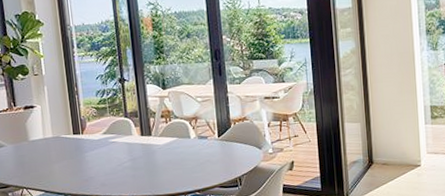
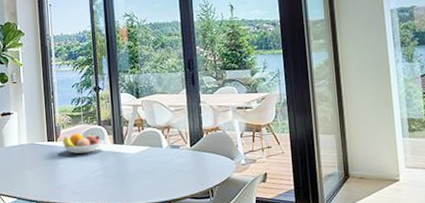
fruit bowl: none [87,124,133,146] -> present [60,132,106,154]

